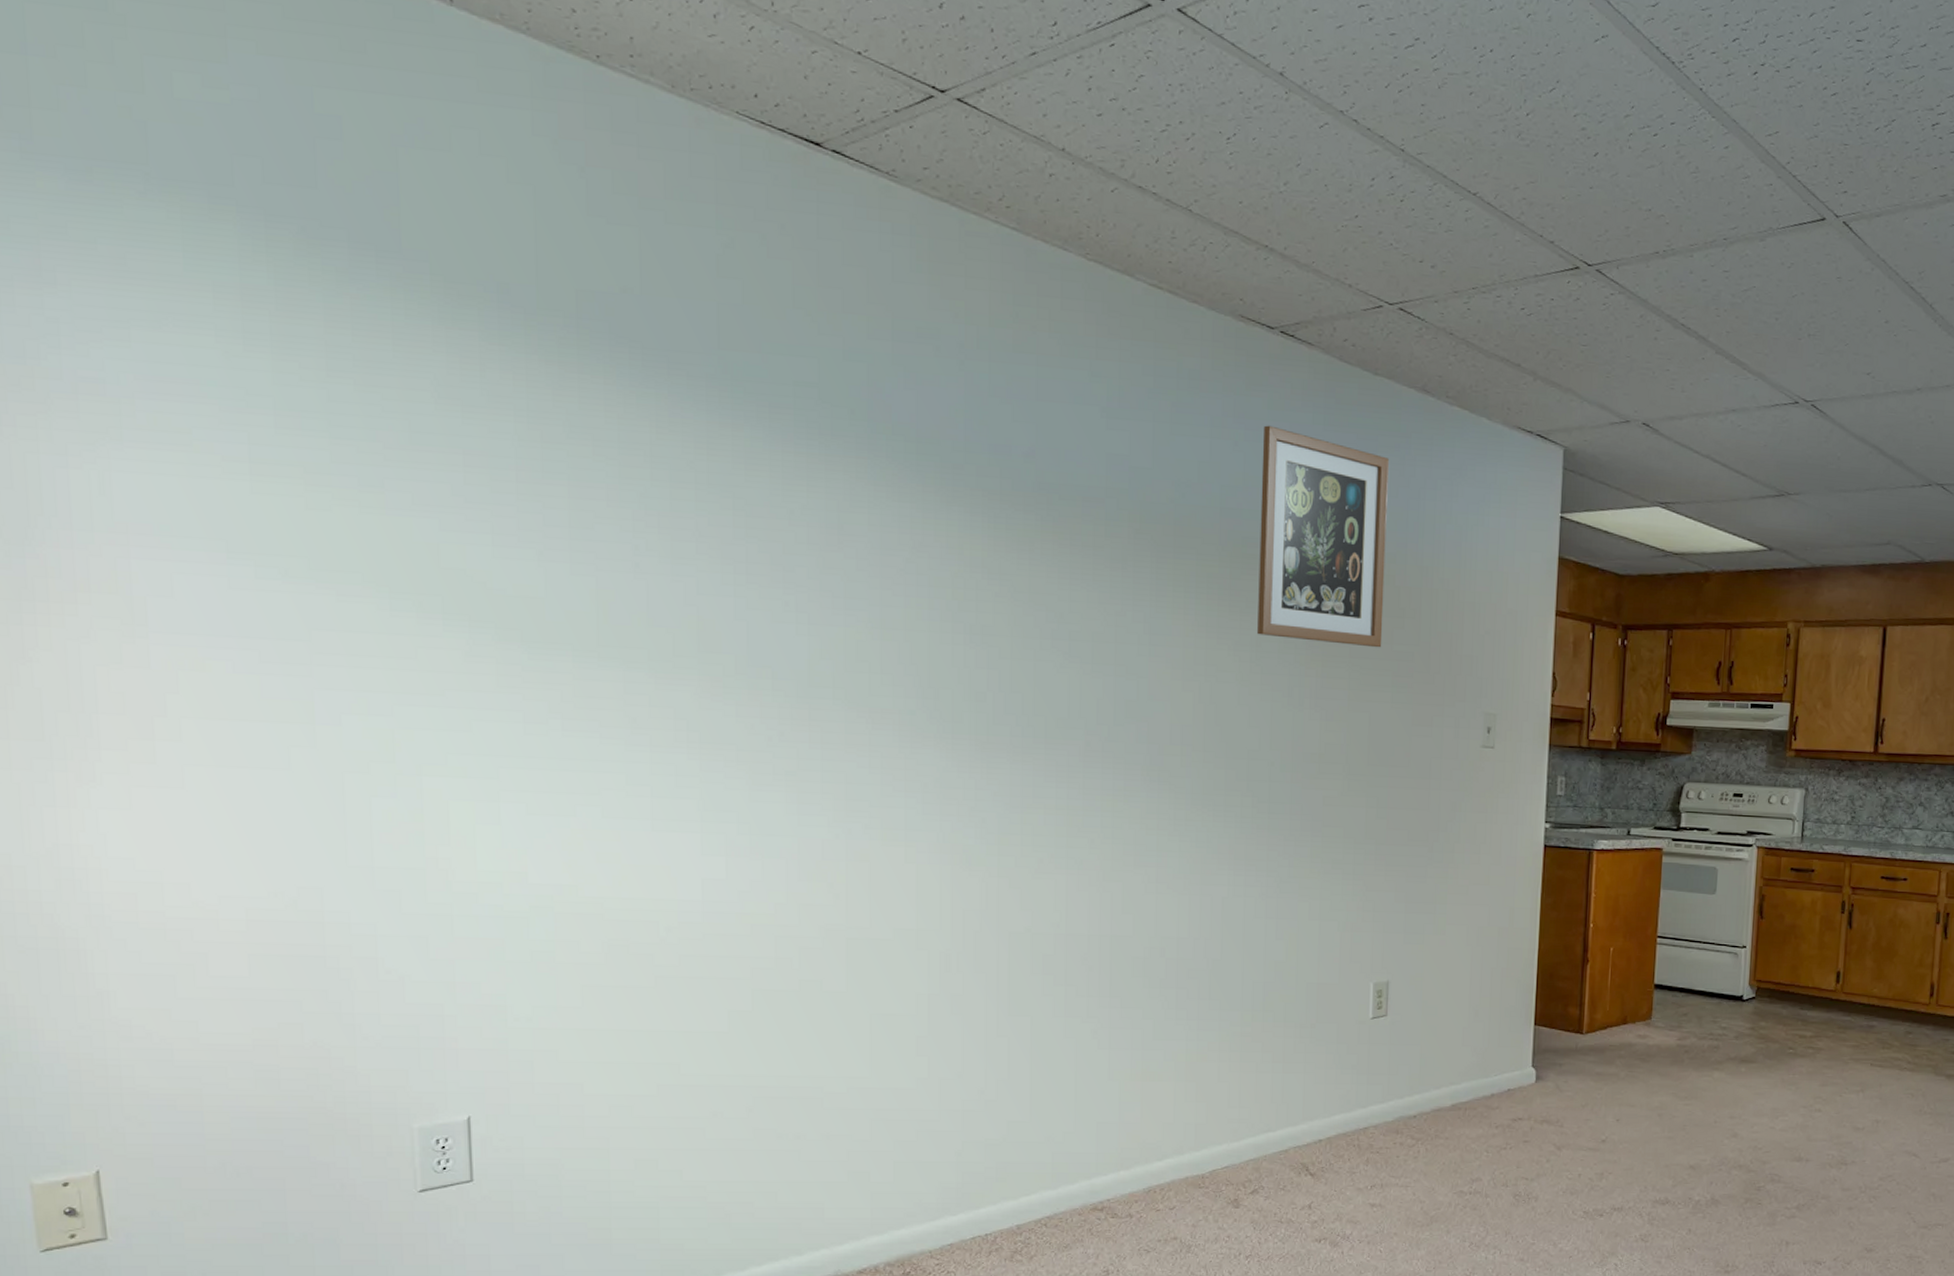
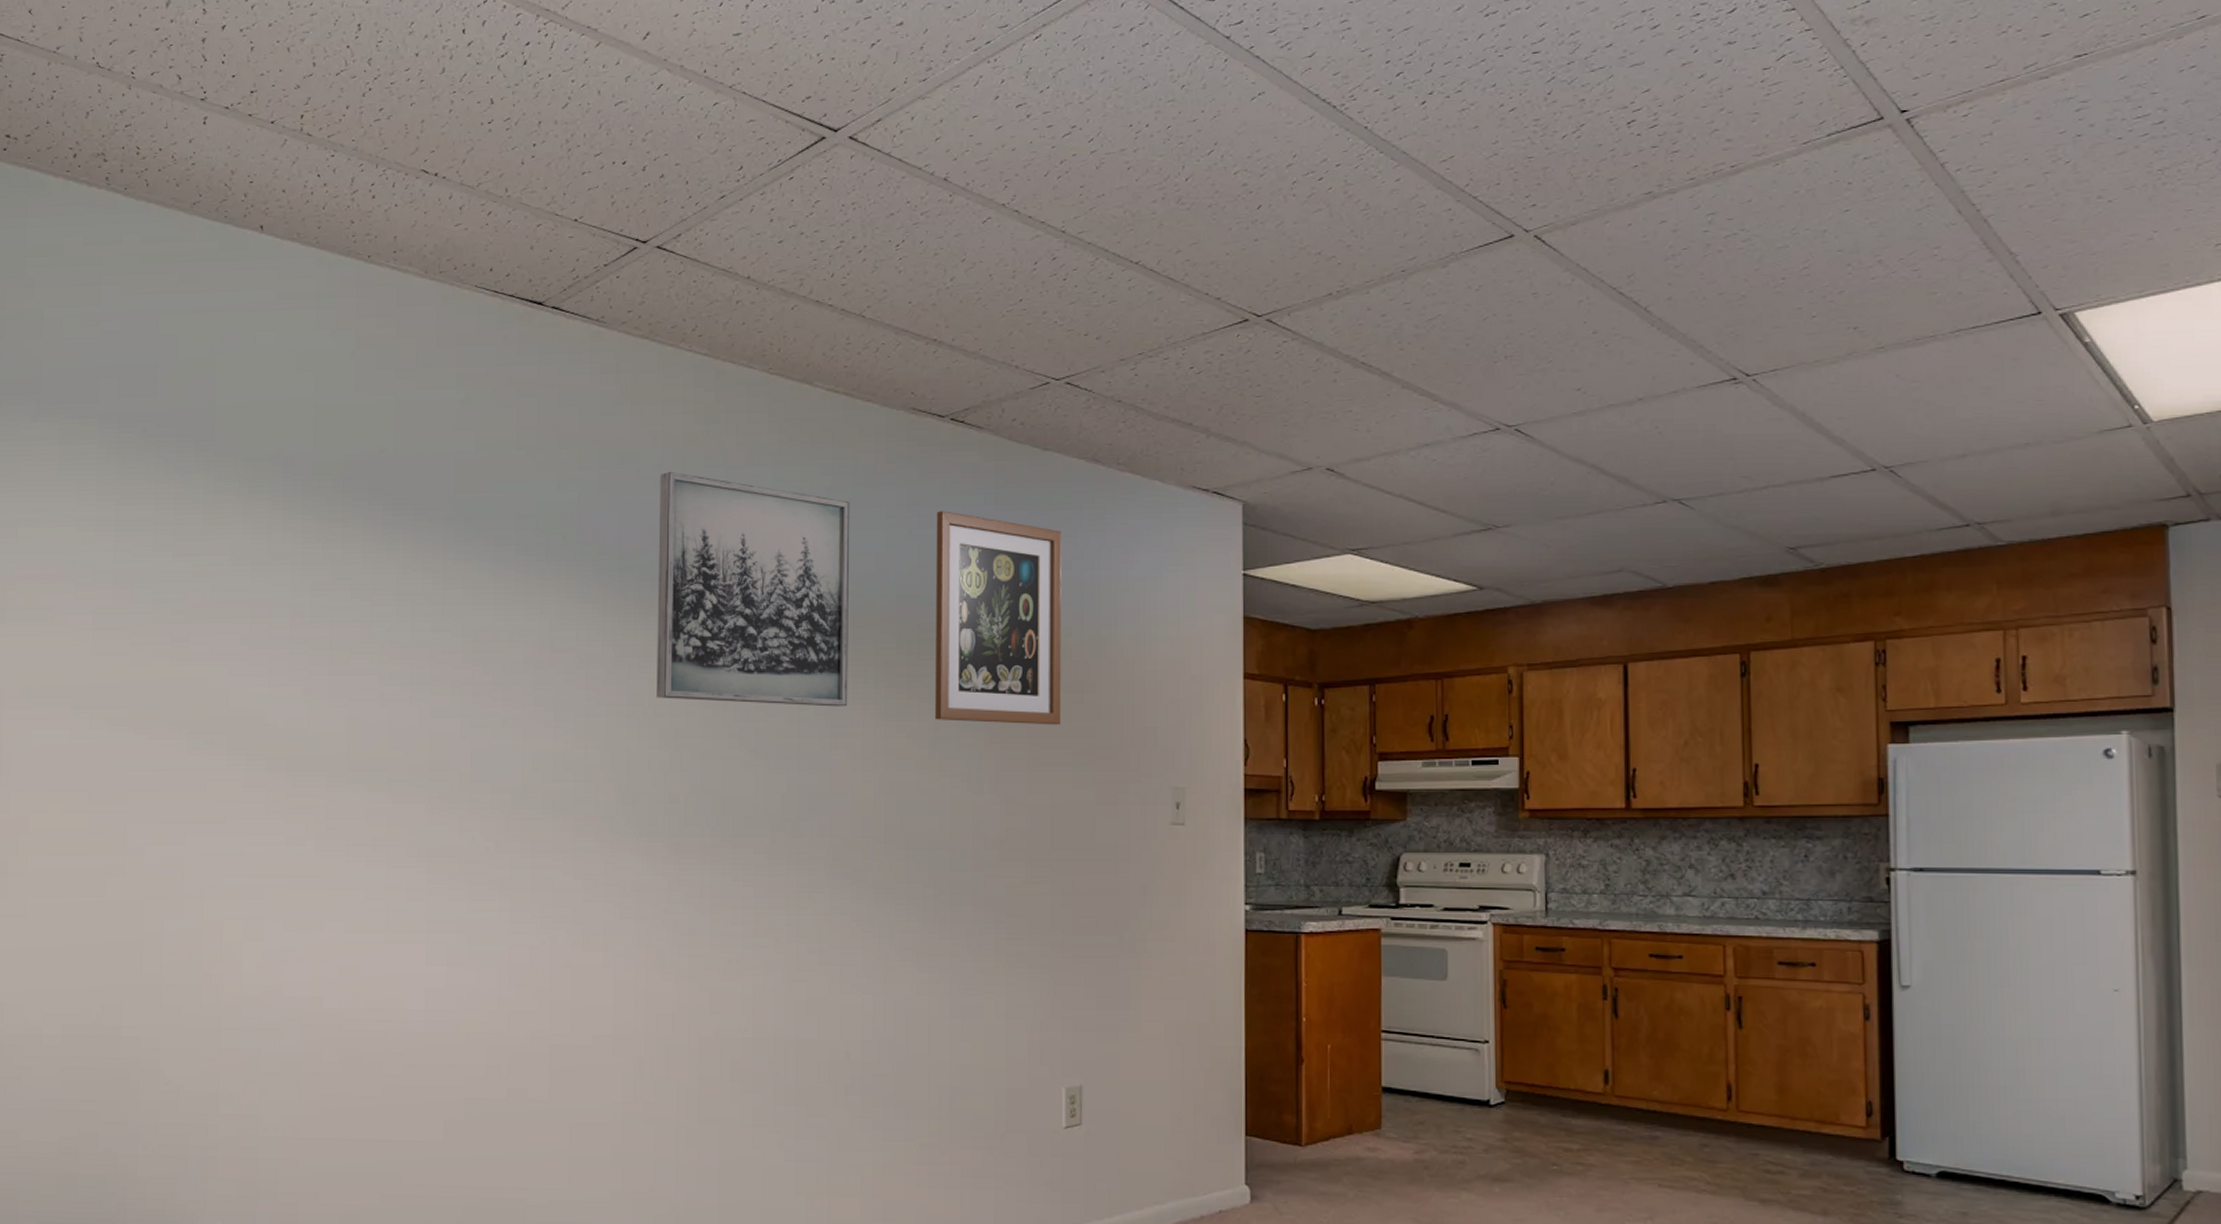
wall art: none [961,352,1173,615] -> present [656,471,850,707]

